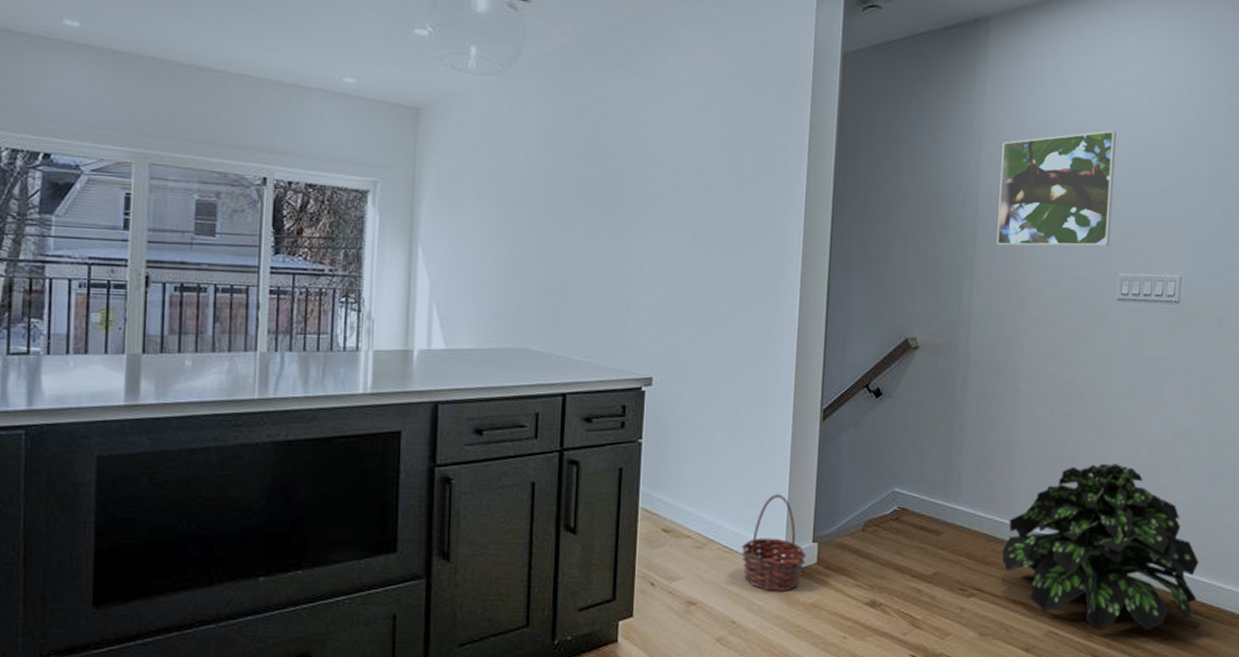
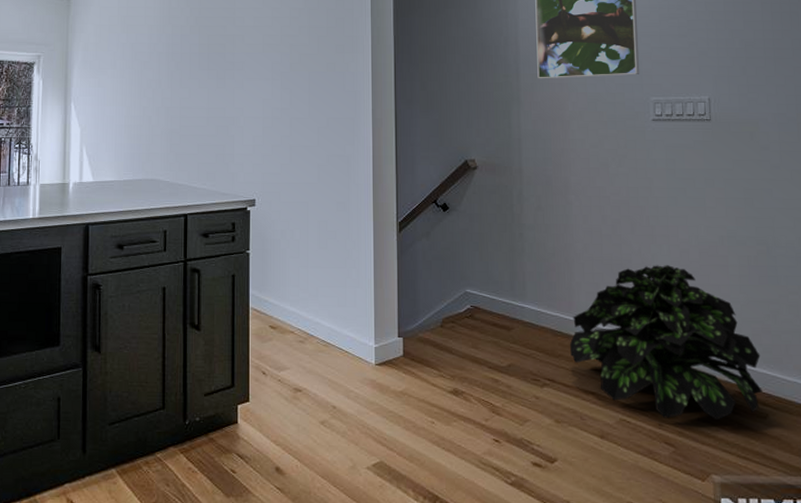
basket: present [741,494,807,591] -> none [336,295,394,380]

